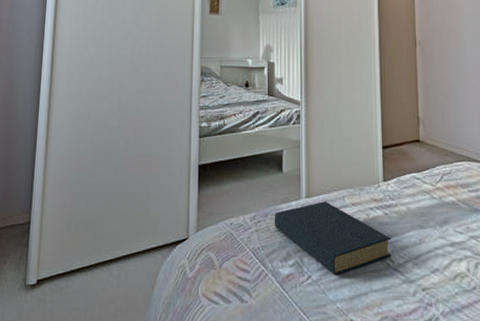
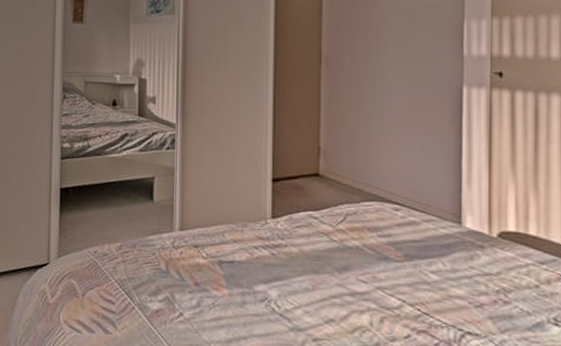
hardback book: present [274,201,392,276] -> none [142,235,279,316]

